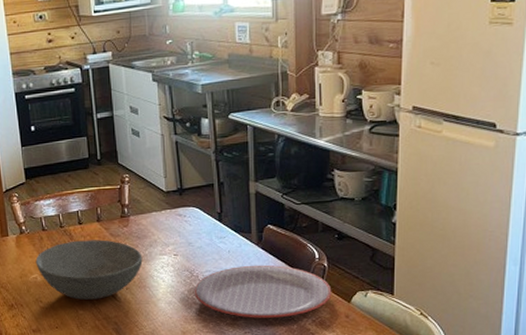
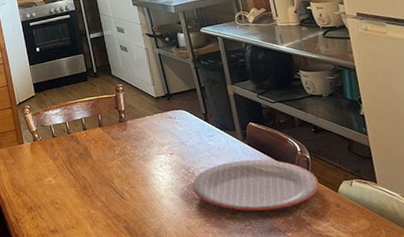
bowl: present [35,240,143,300] -> none [48,143,143,200]

